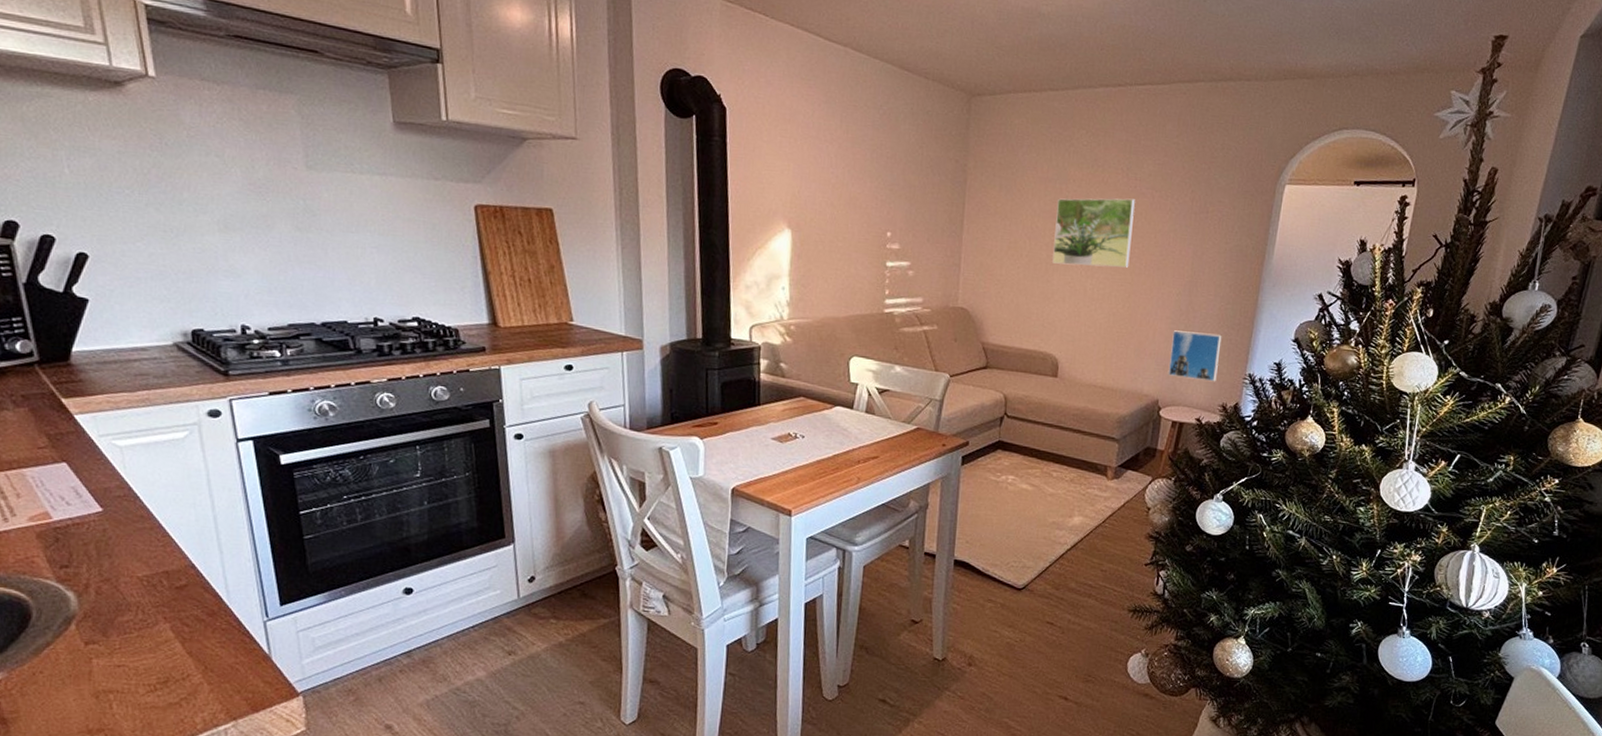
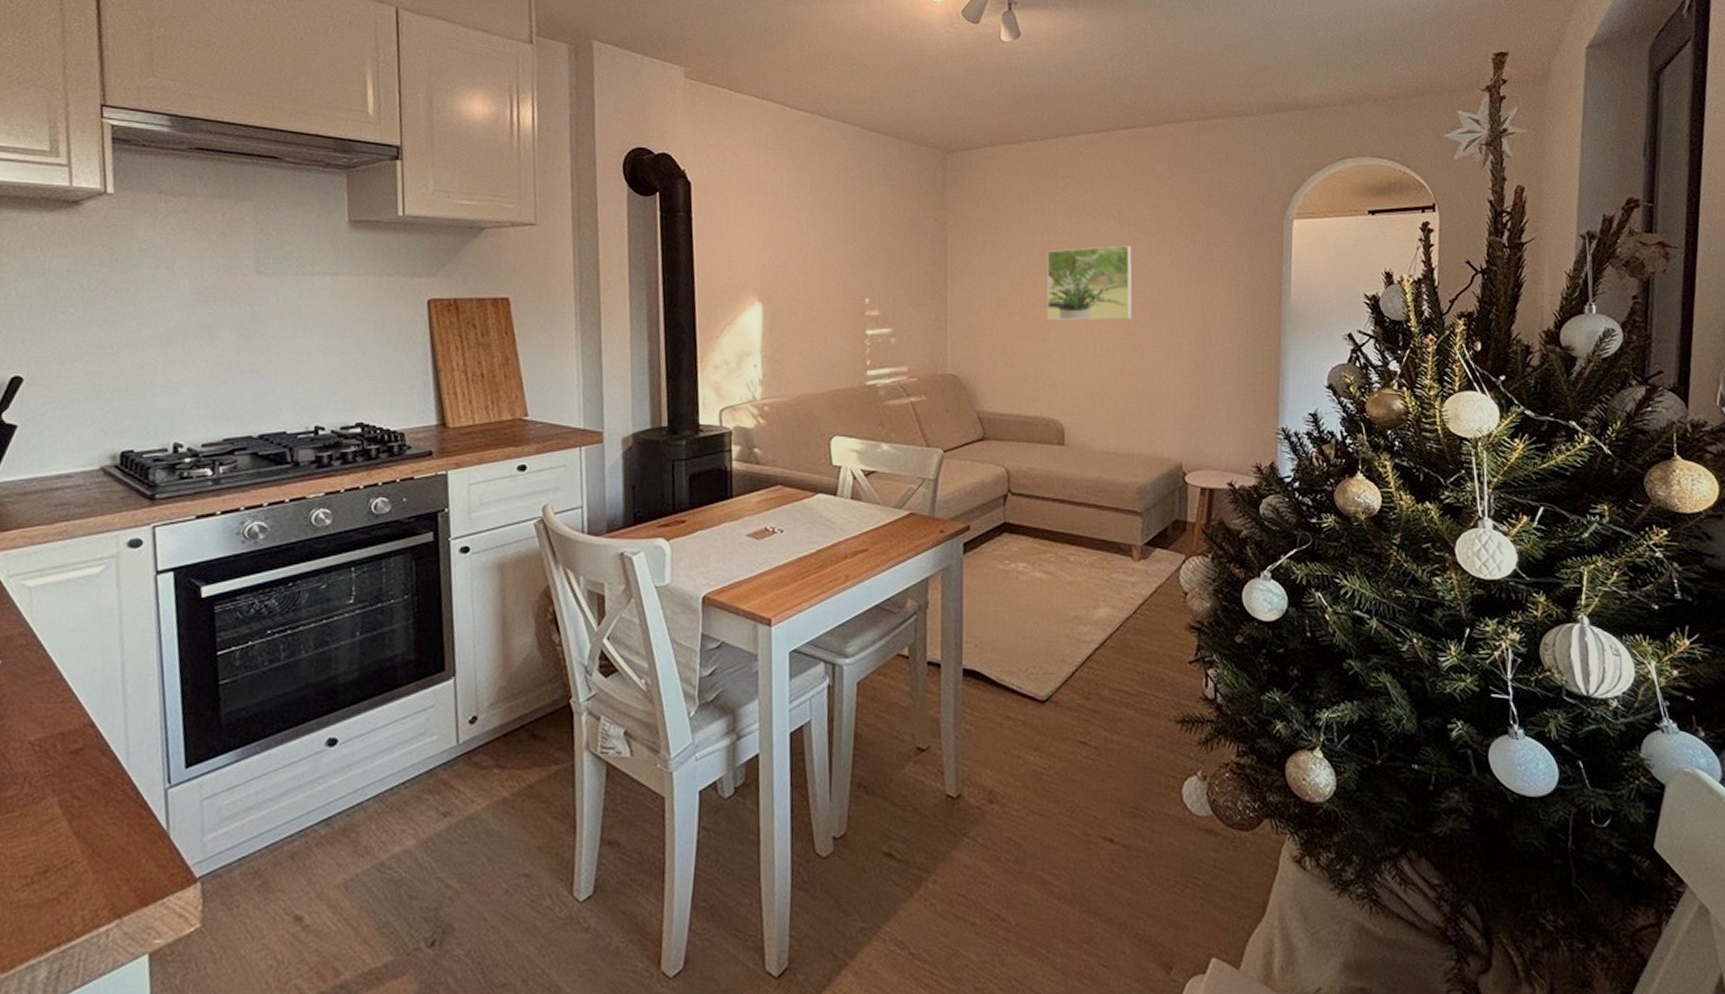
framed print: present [1167,330,1222,382] -> none [1189,384,1246,440]

